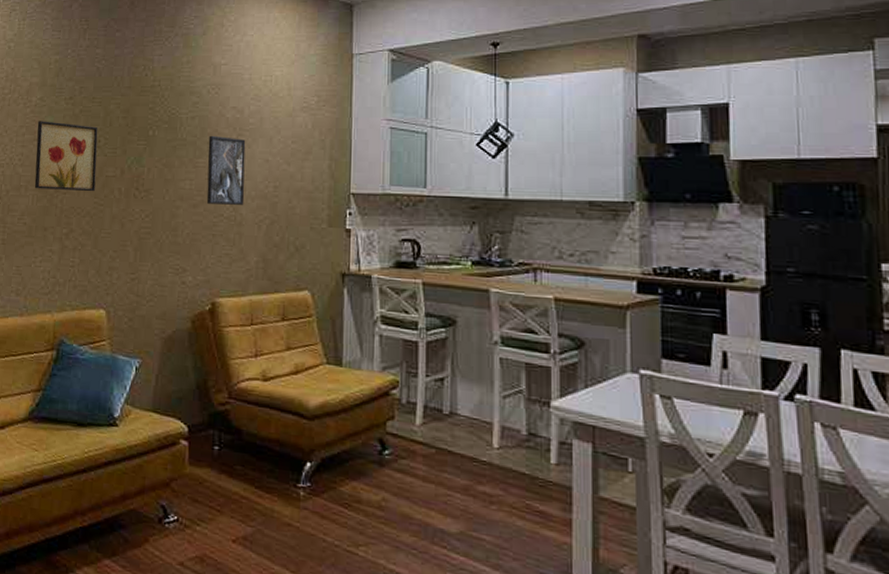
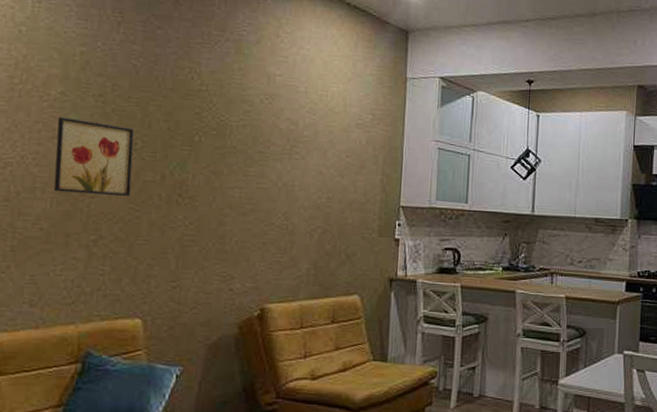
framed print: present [206,135,246,205] -> none [257,145,300,215]

